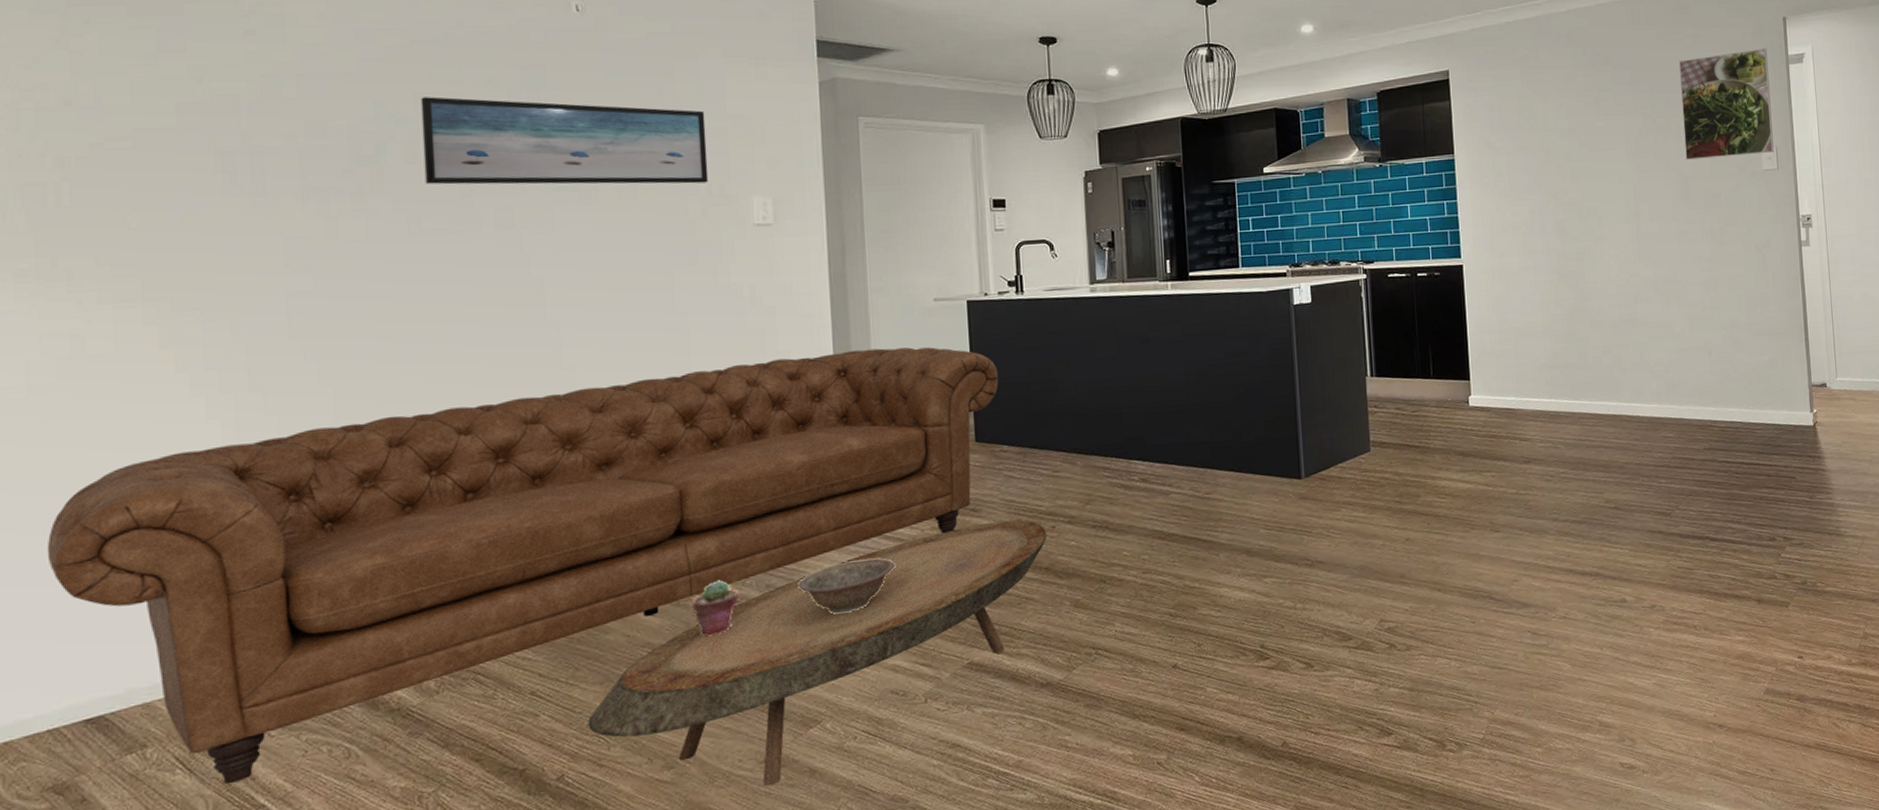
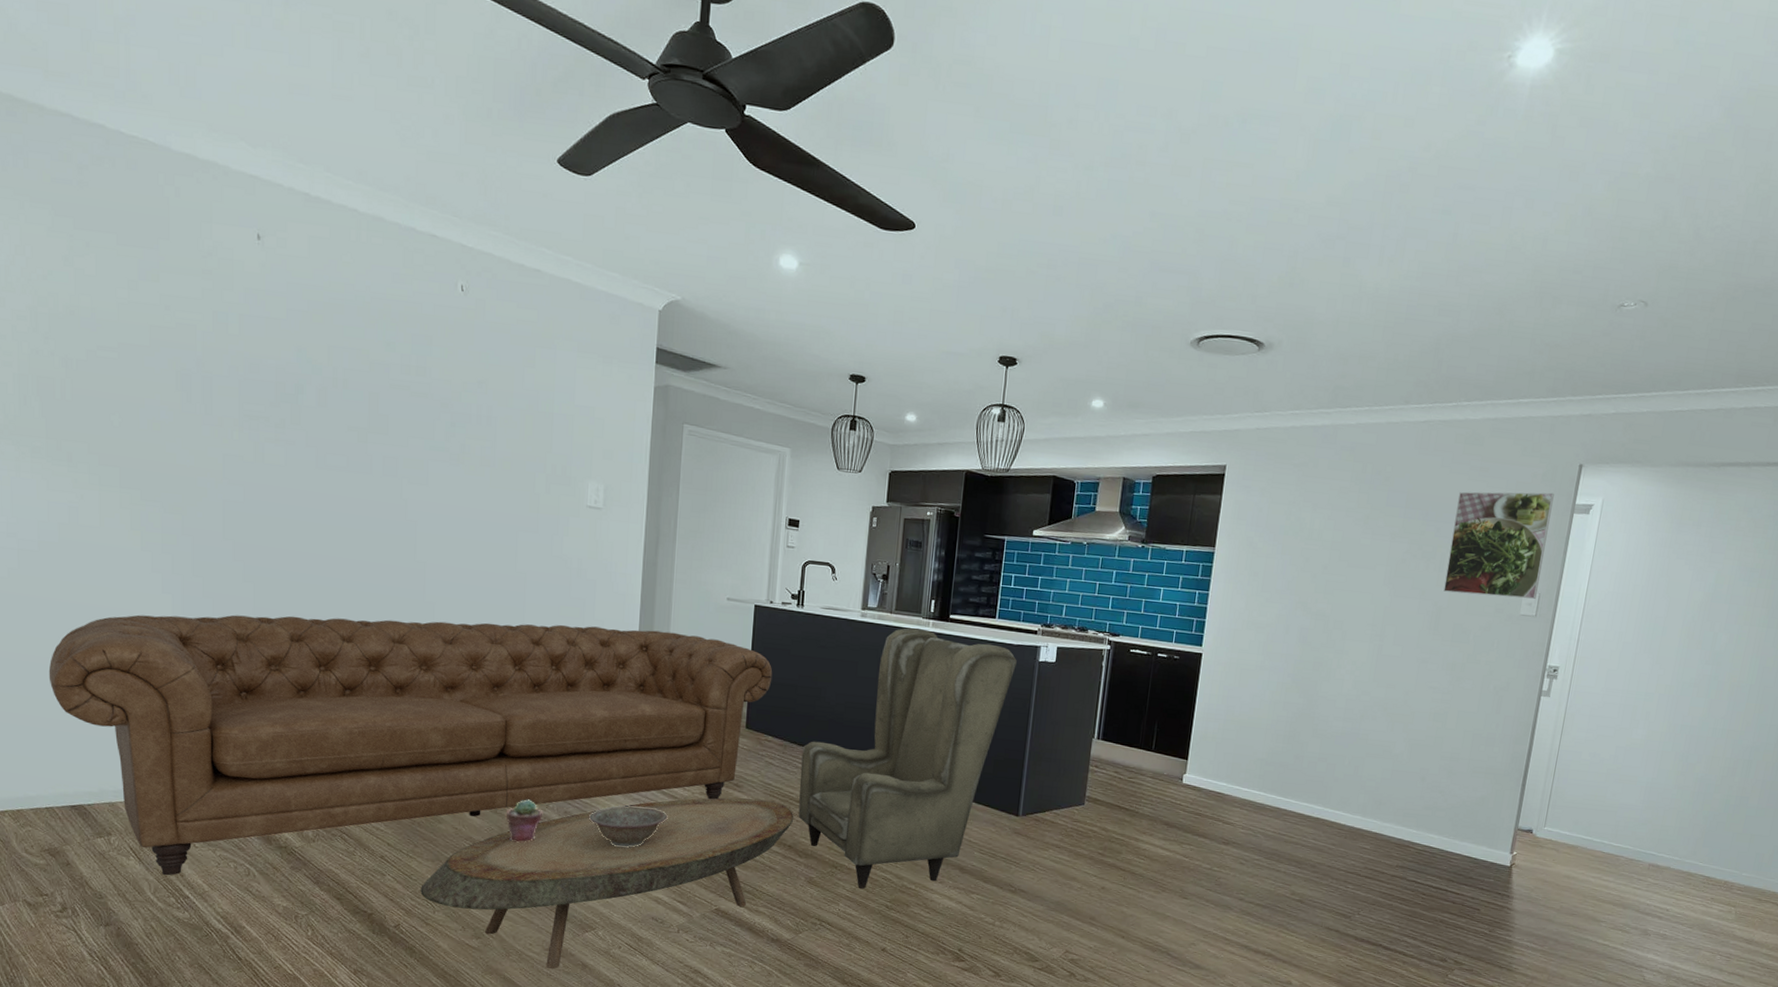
wall art: present [420,97,709,185] -> none [332,350,557,463]
armchair: none [1045,292,1270,600] -> present [798,627,1017,889]

